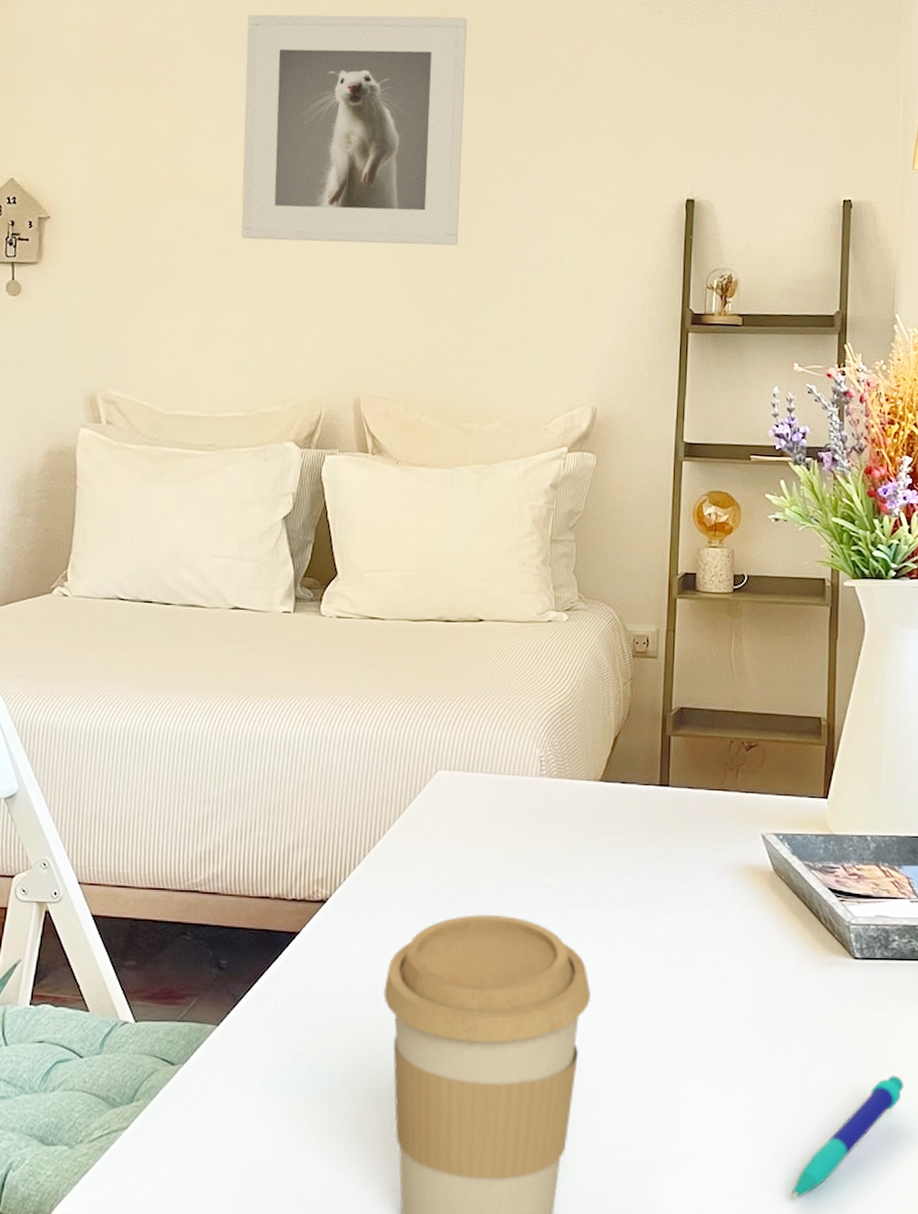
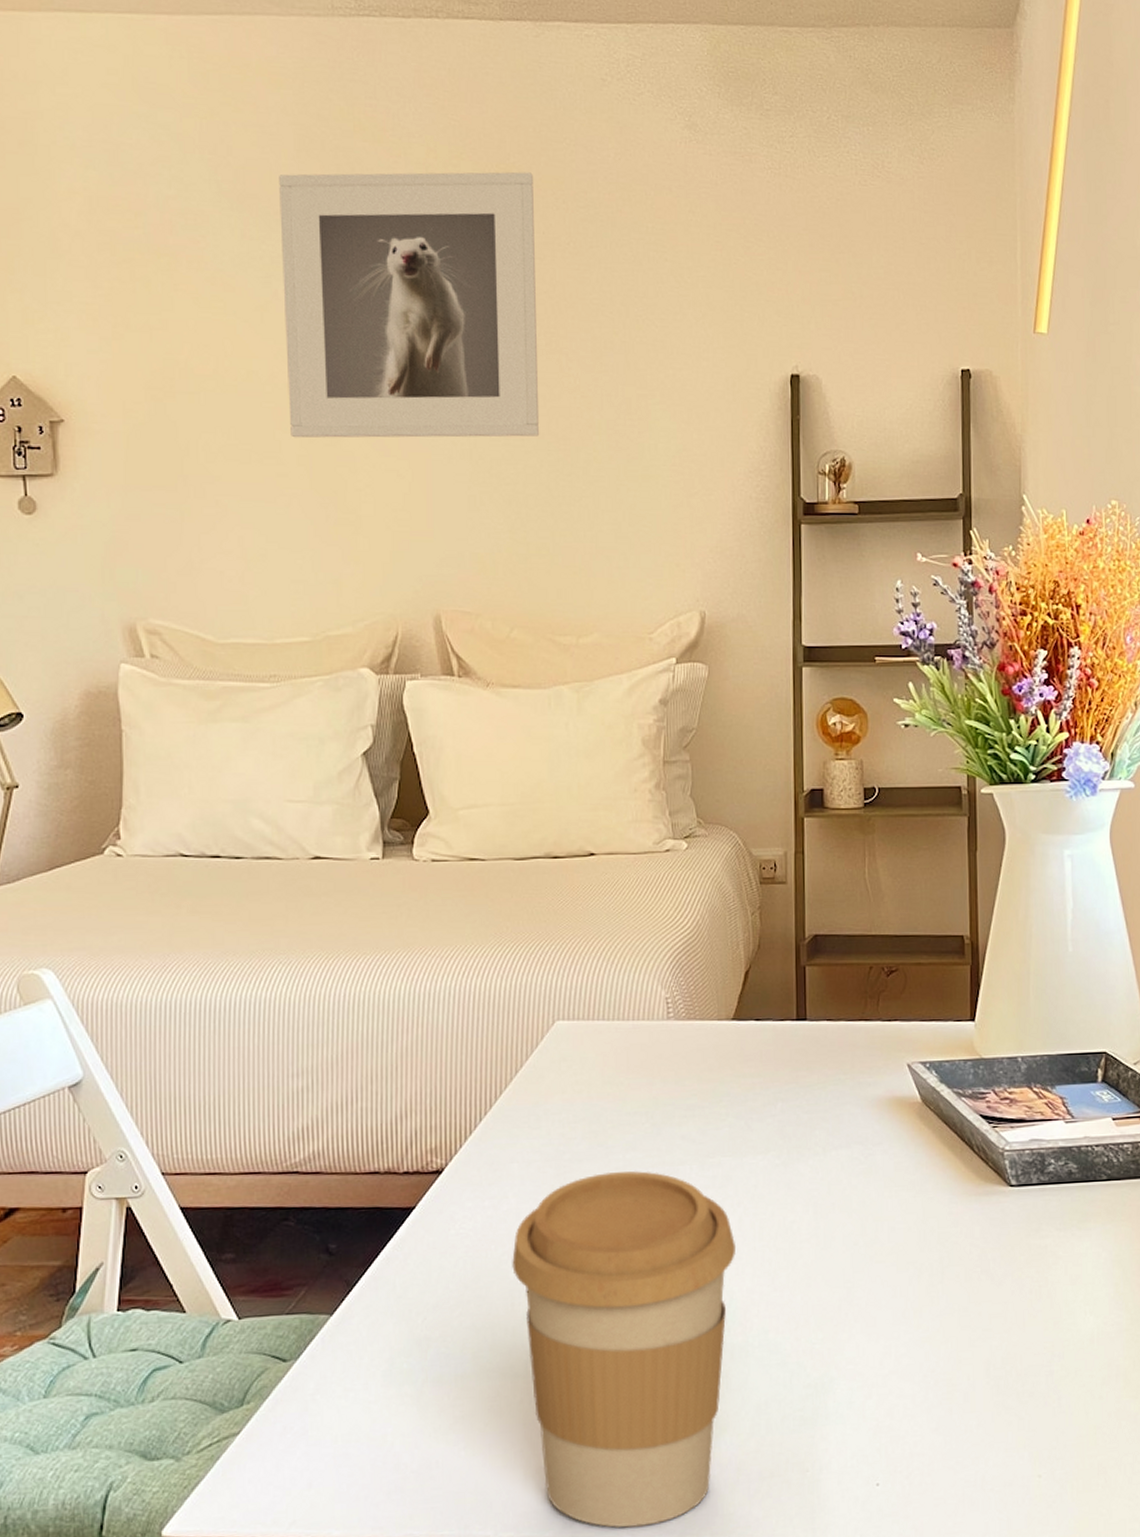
pen: present [792,1075,904,1198] -> none [957,1303,1067,1438]

